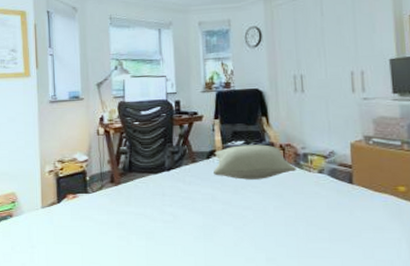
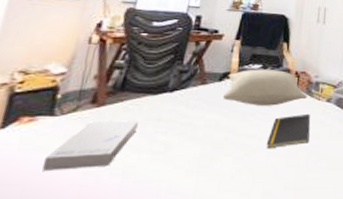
book: none [90,196,148,234] -> present [43,120,139,170]
notepad: none [262,185,305,218] -> present [266,113,311,148]

